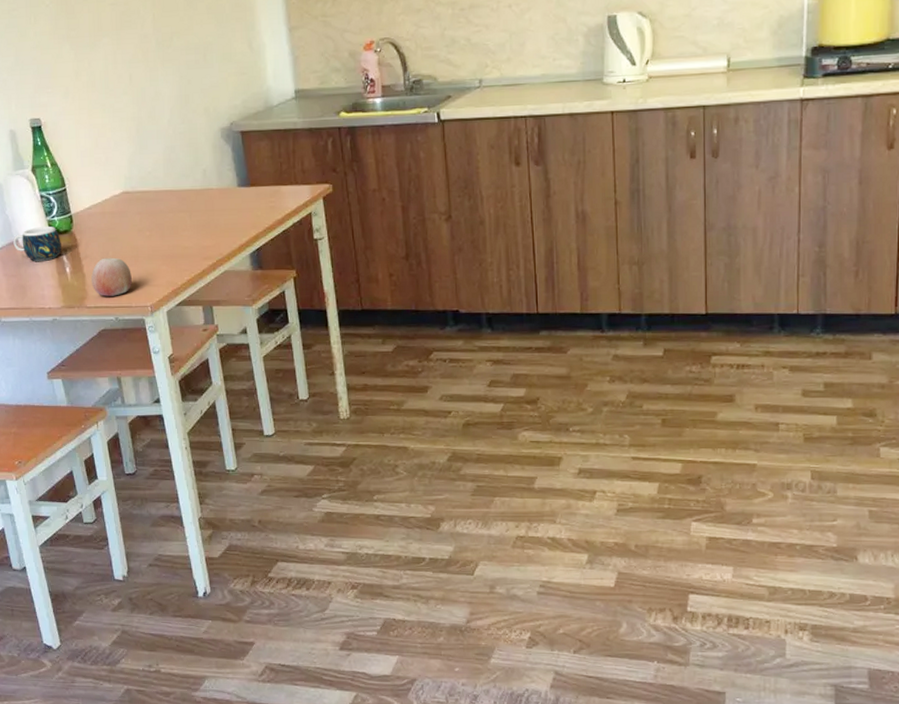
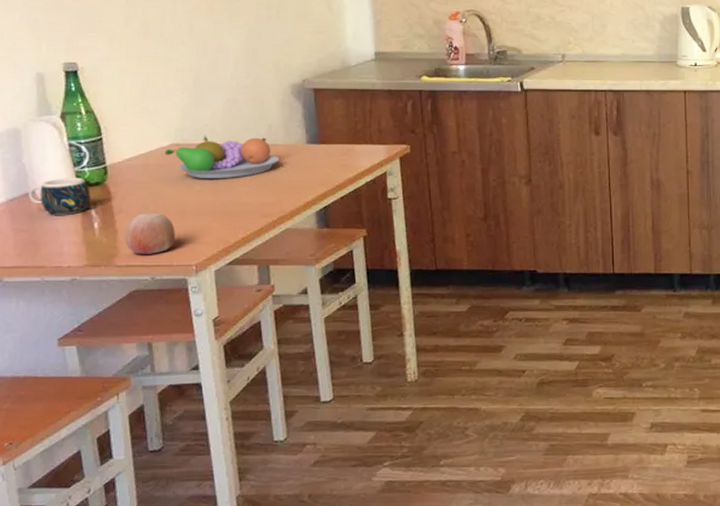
fruit bowl: none [117,182,215,225] -> present [164,135,280,179]

